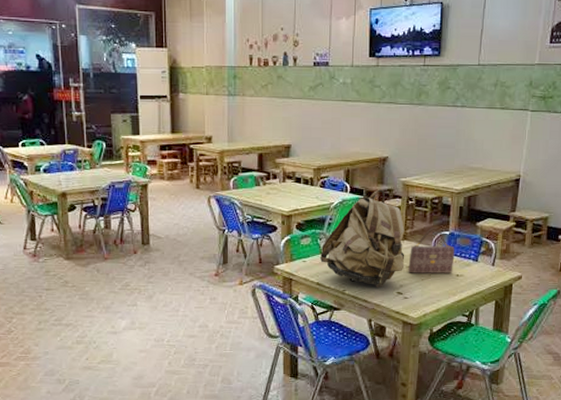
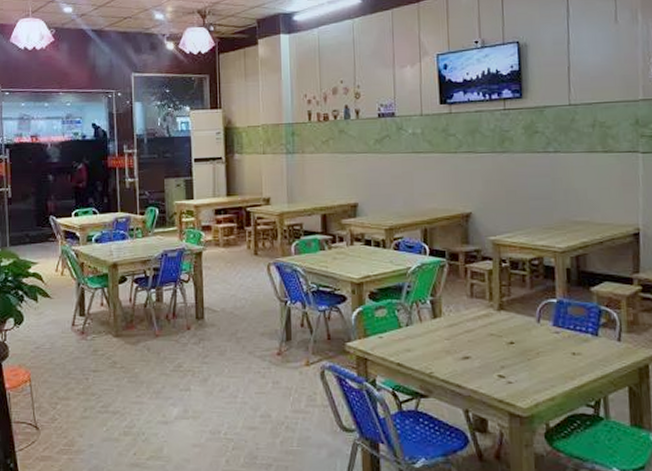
backpack: present [320,189,405,287] -> none [399,250,504,369]
handbag: present [408,228,455,273] -> none [508,294,568,351]

